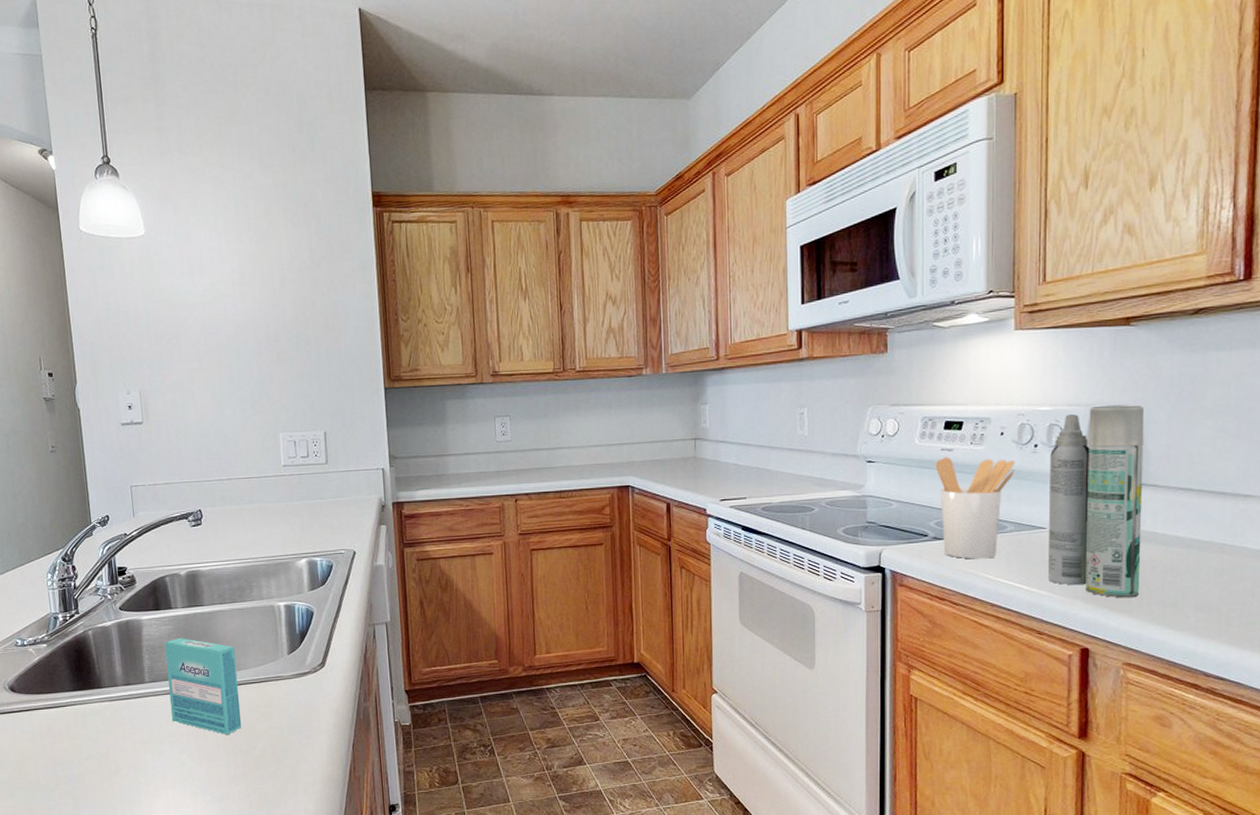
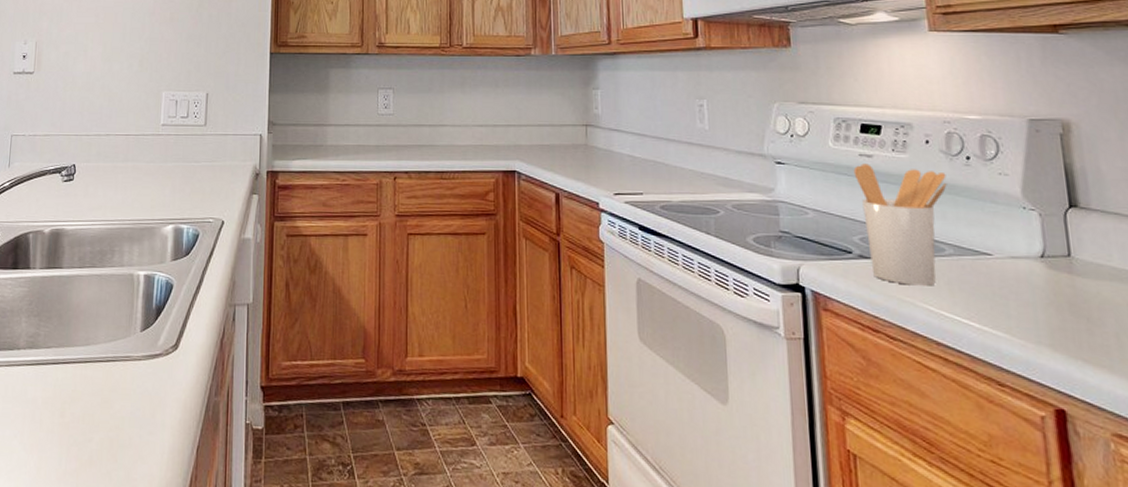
cosmetic container: present [165,638,242,734] -> none [9,302,87,420]
aerosol can: present [1048,405,1145,598] -> none [986,119,1119,350]

